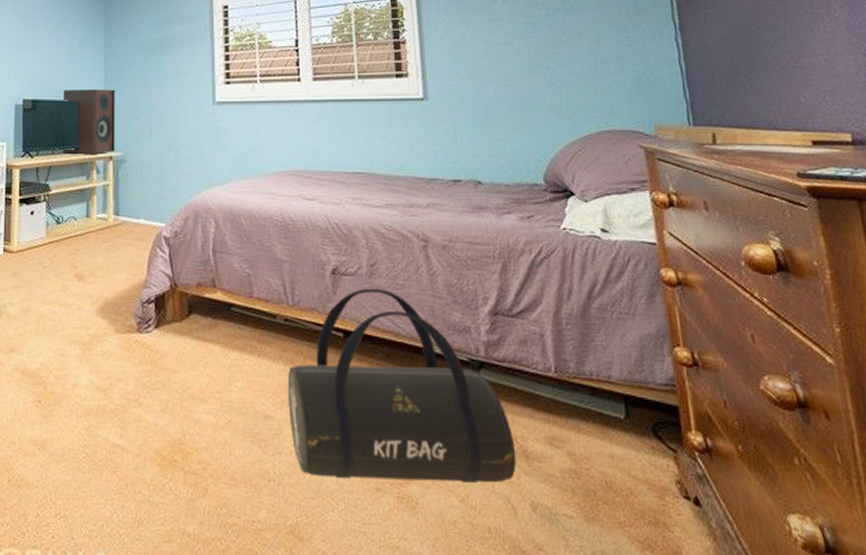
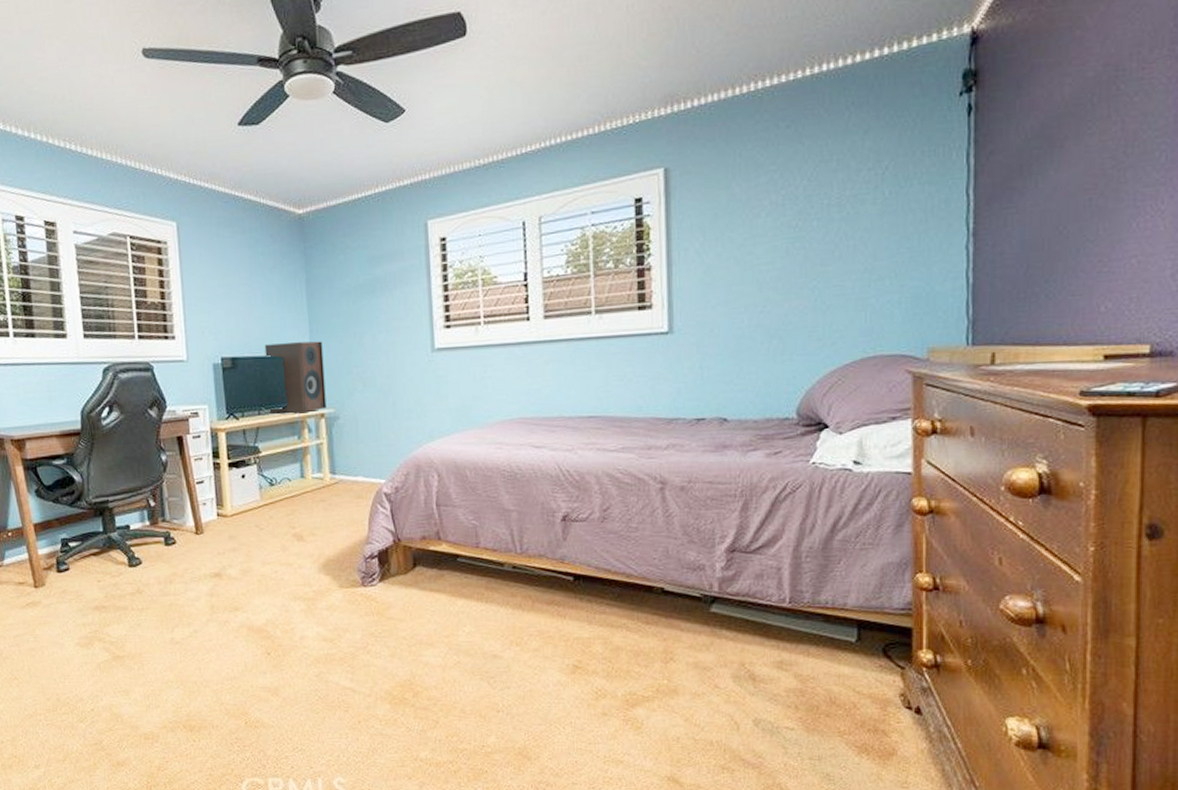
duffel bag: present [287,288,517,483] -> none [515,532,743,707]

